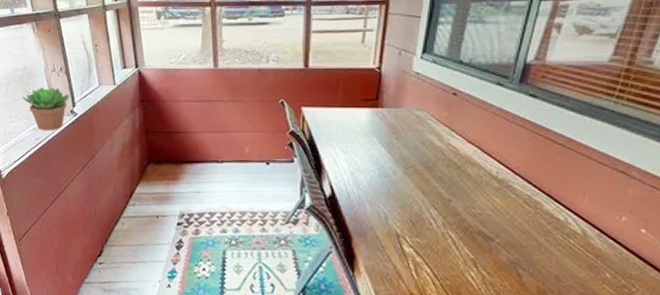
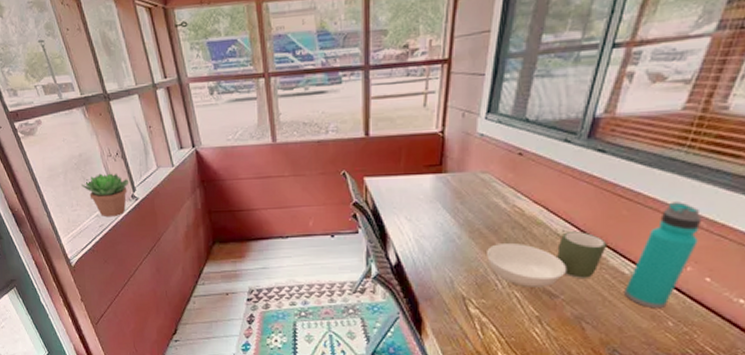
bowl: none [422,181,502,229] -> present [487,244,567,287]
mug: none [492,173,541,222] -> present [557,232,607,278]
water bottle: none [560,150,634,259] -> present [624,202,702,309]

